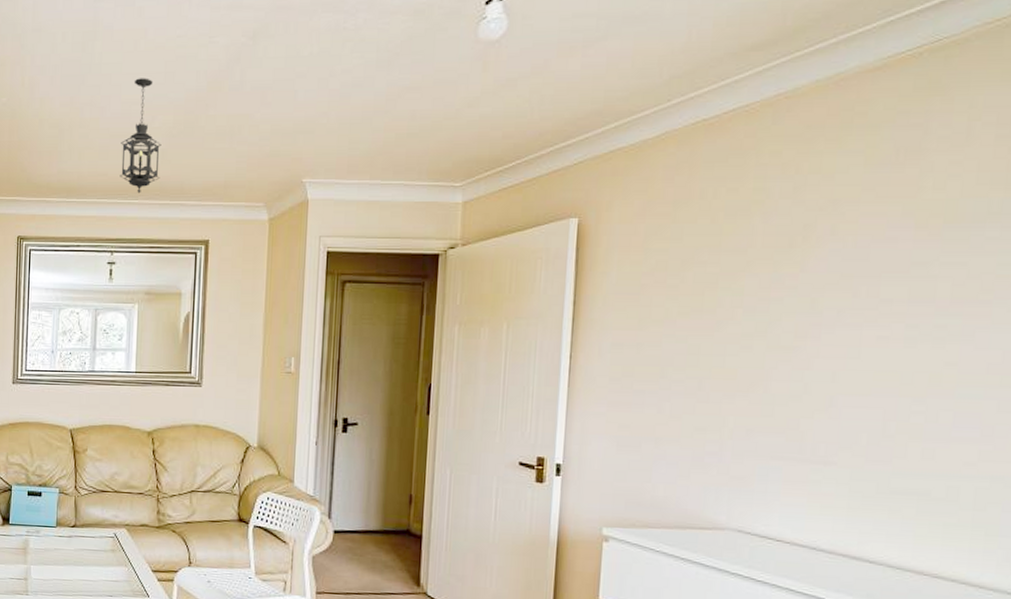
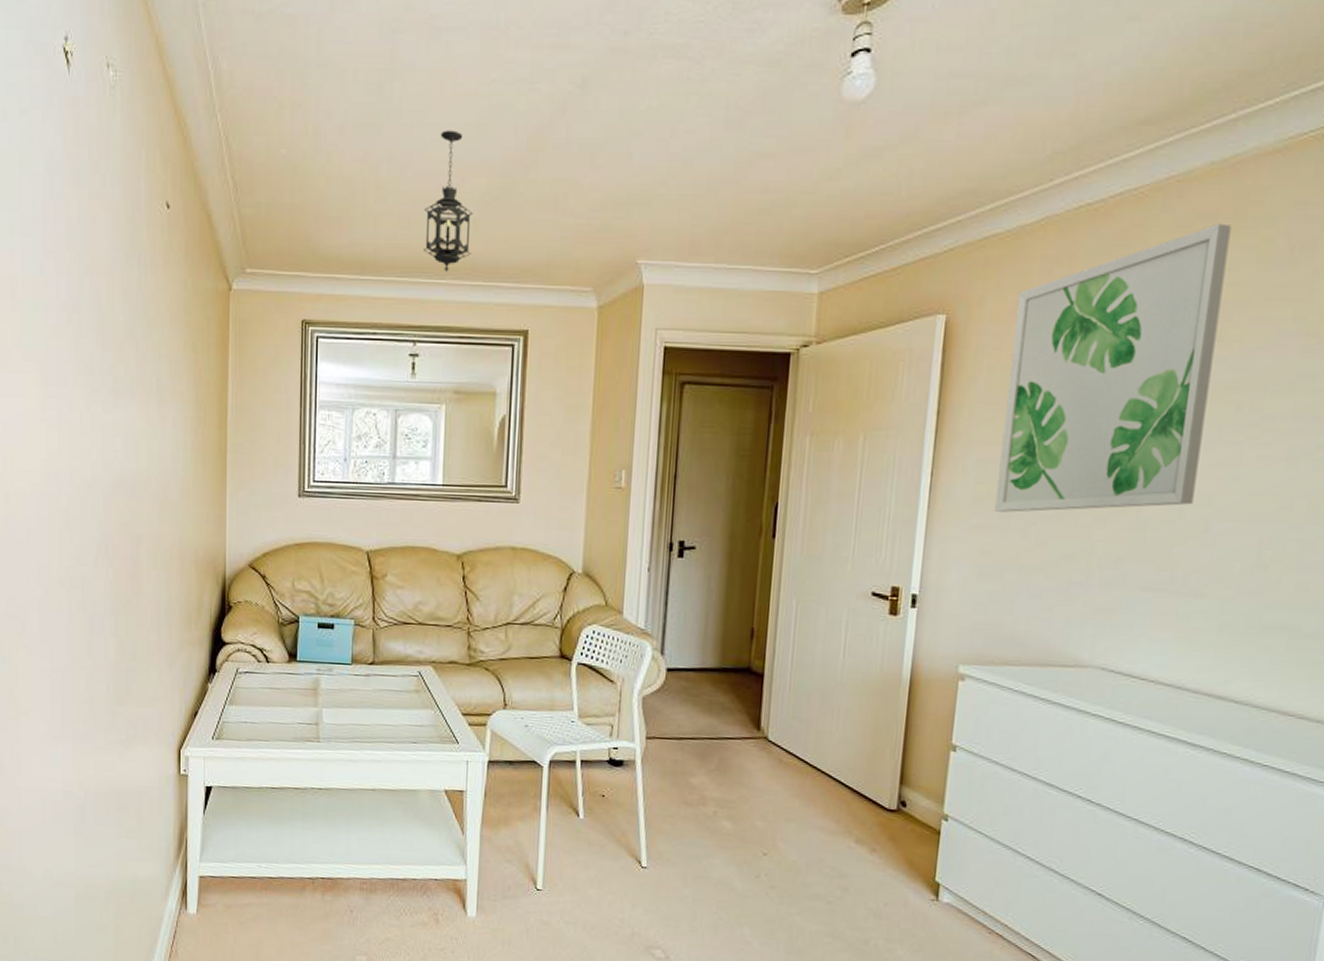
wall art: none [630,132,839,390] -> present [994,223,1232,513]

